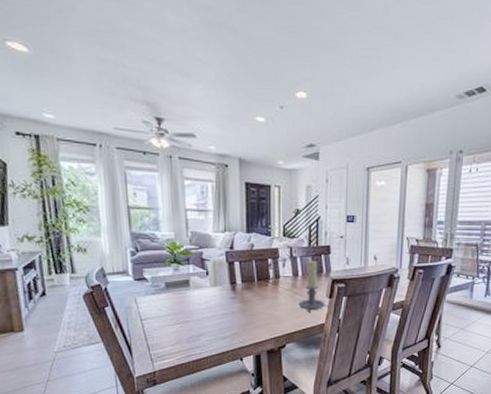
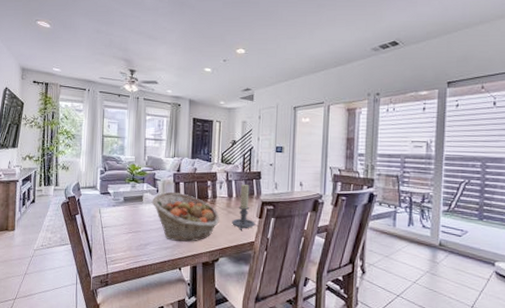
fruit basket: none [201,273,284,329] -> present [152,191,219,242]

